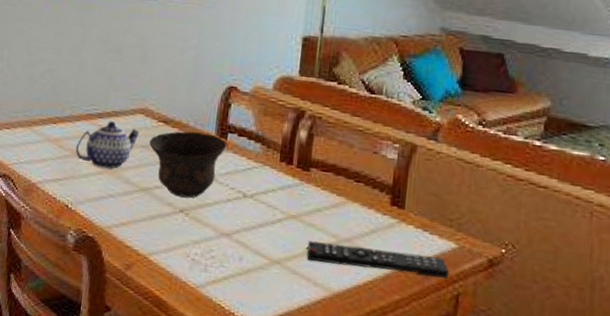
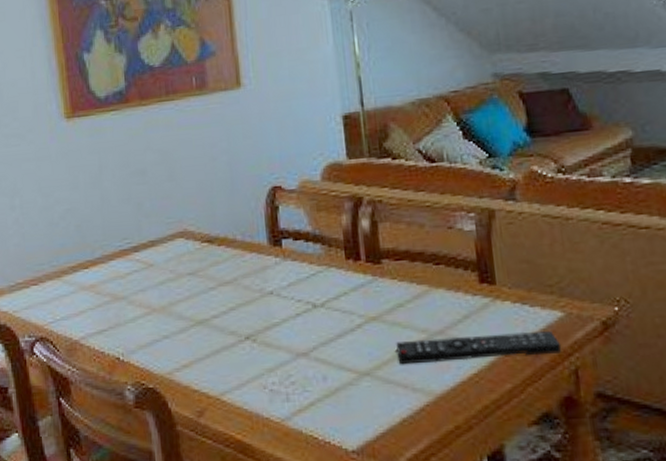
teapot: present [75,121,139,169] -> none [115,252,183,308]
bowl: present [149,131,227,198] -> none [195,244,283,323]

